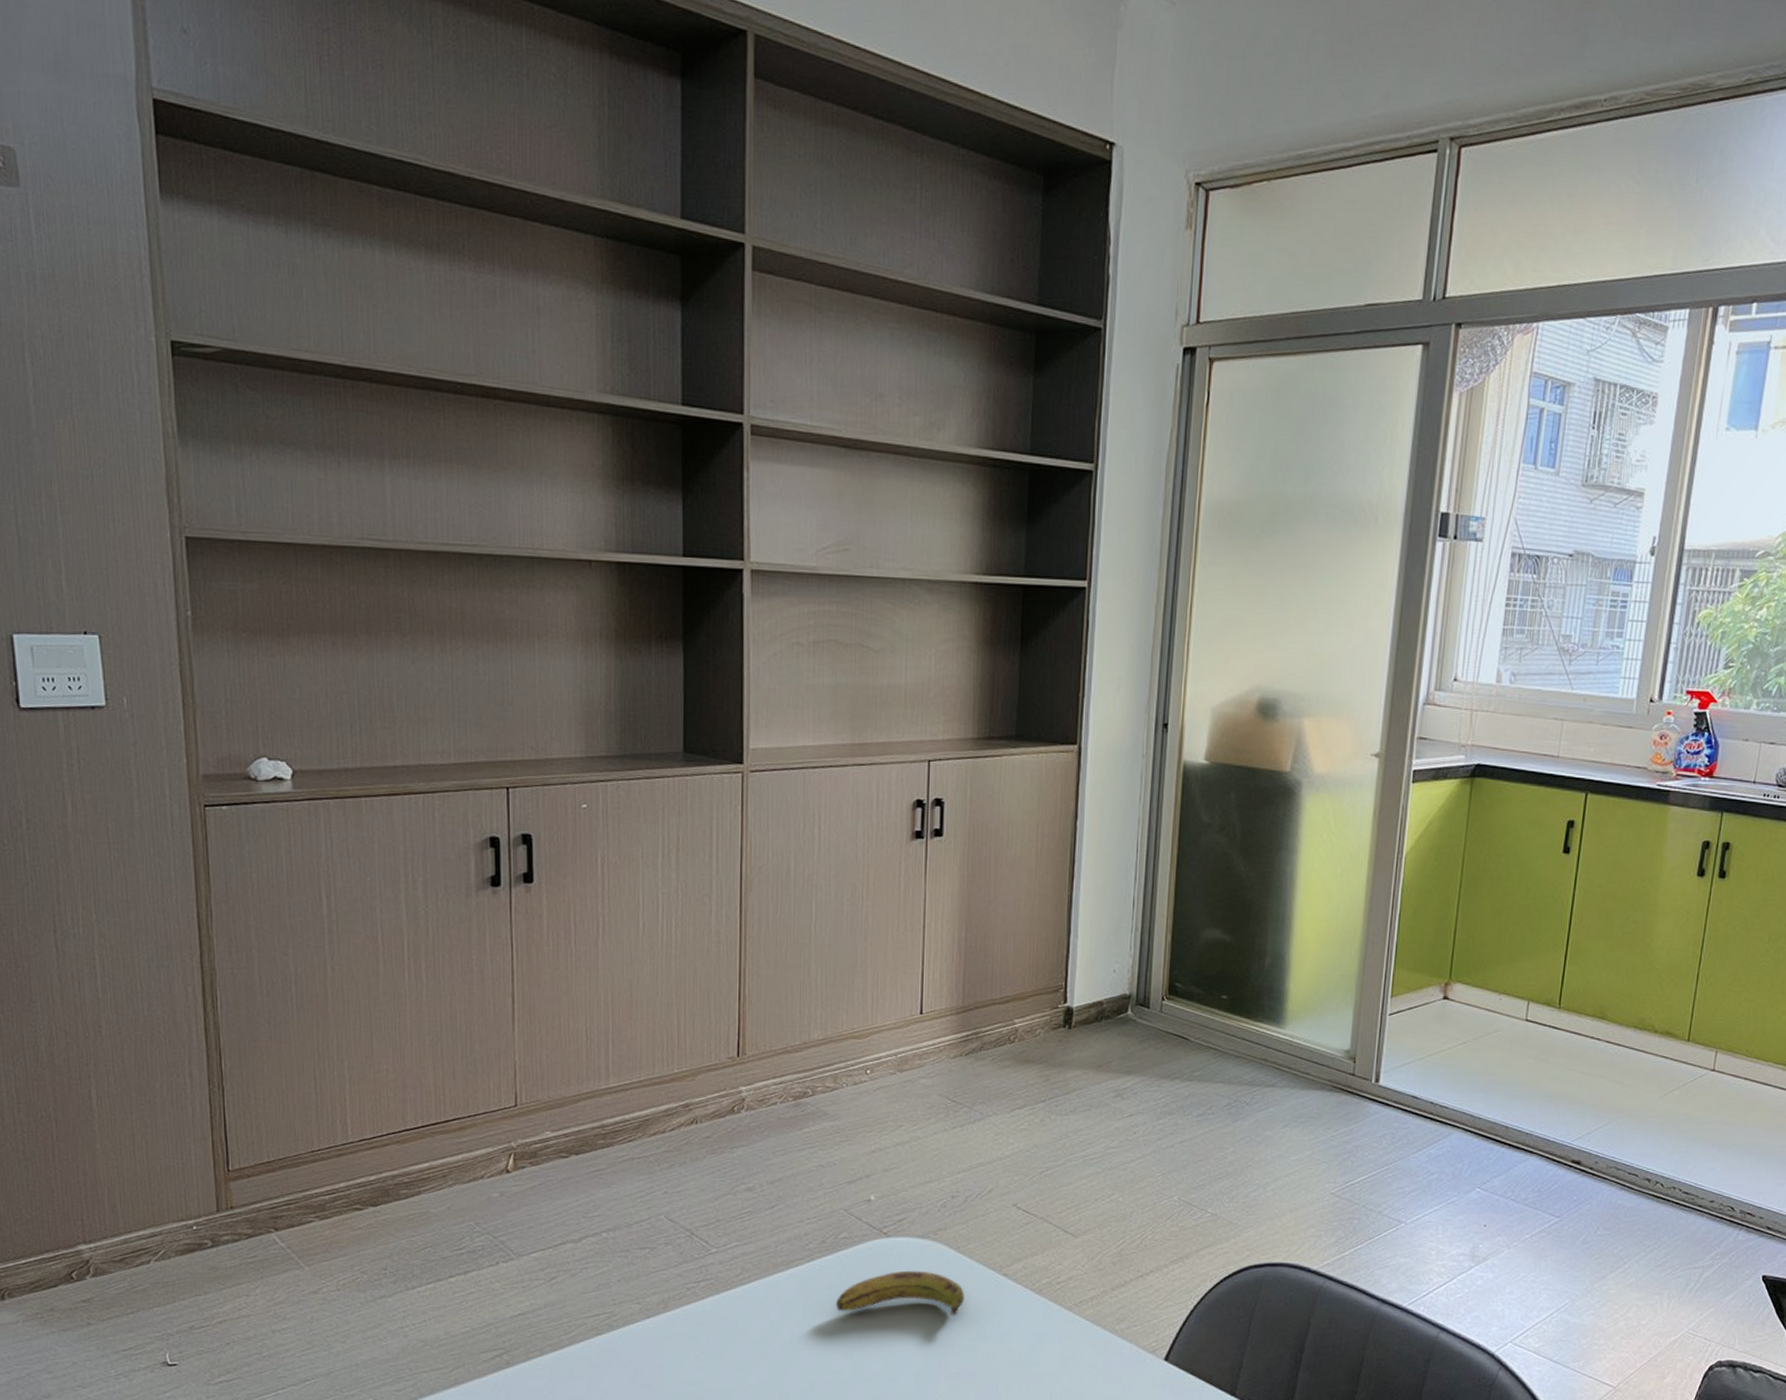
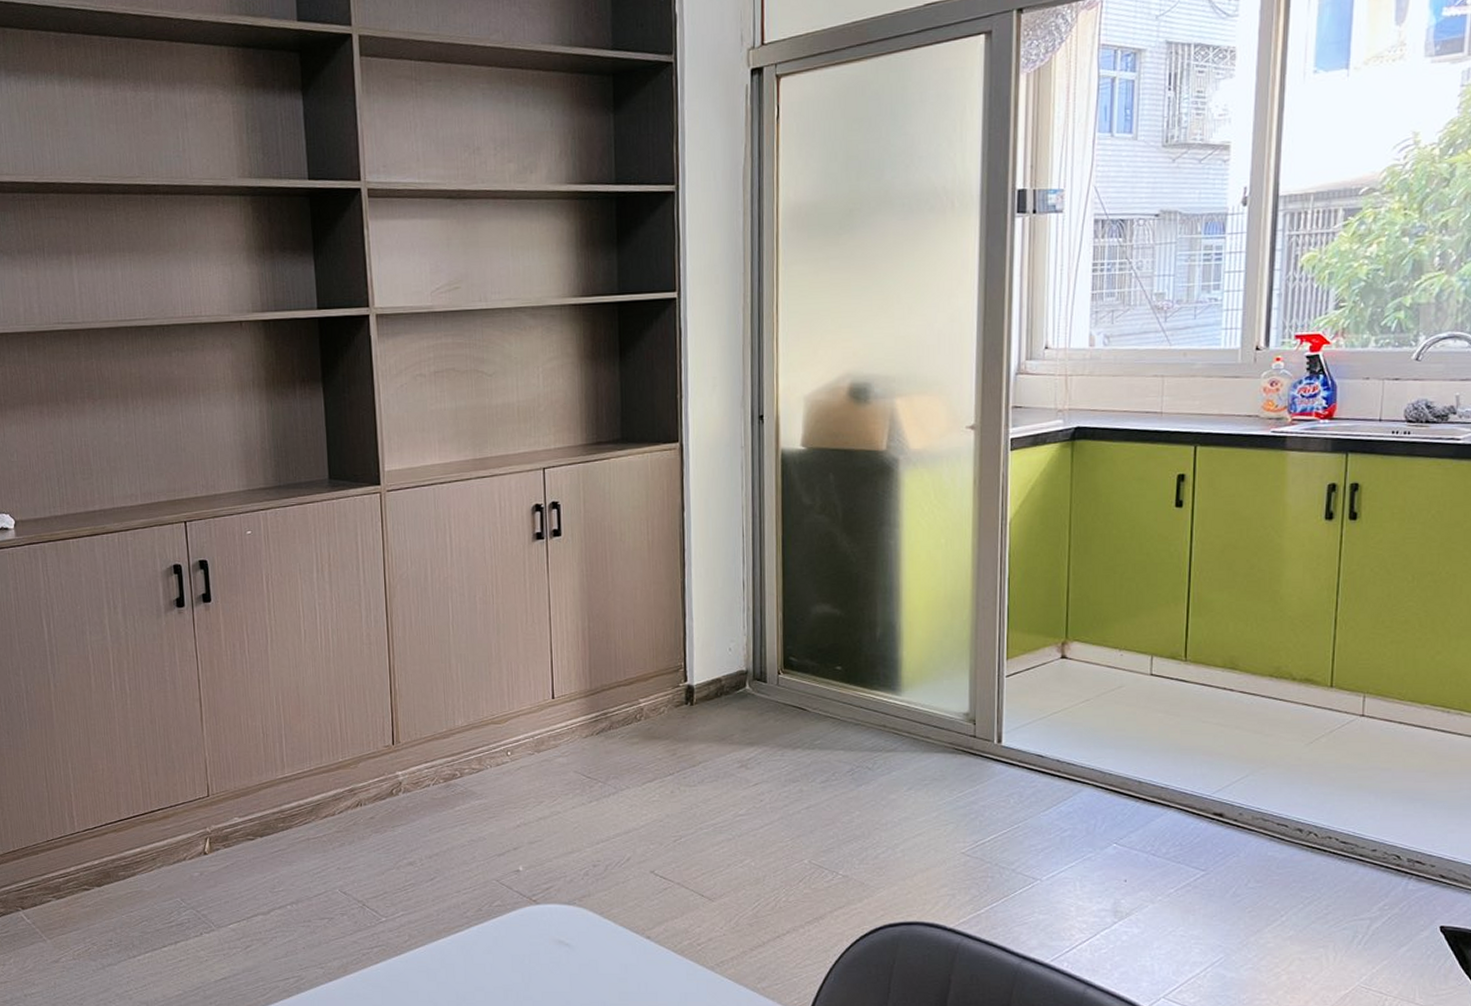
banana: present [835,1270,965,1316] -> none [494,935,612,977]

